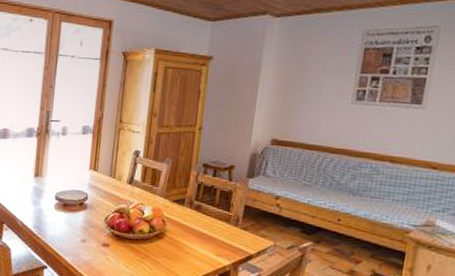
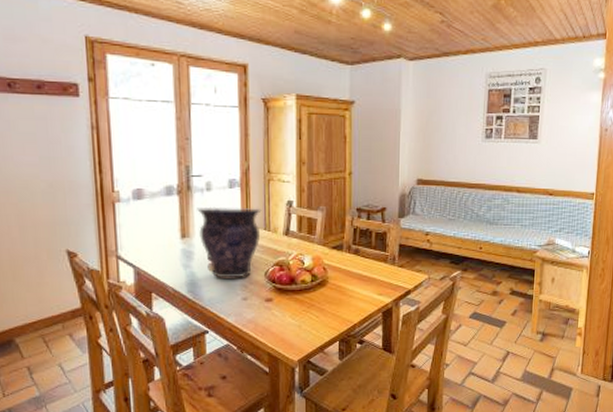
vase: none [50,150,110,220] -> present [197,206,262,278]

